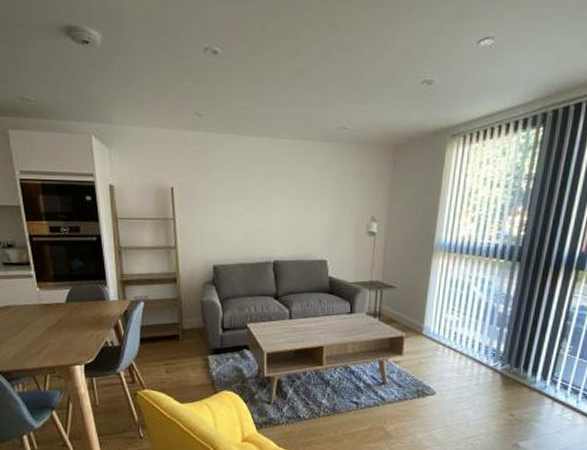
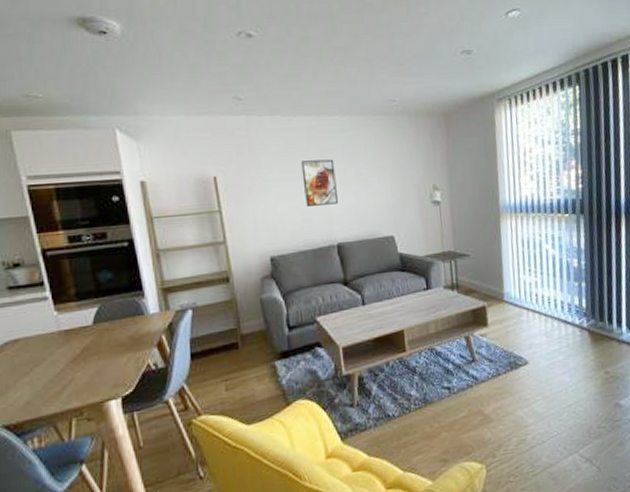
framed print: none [249,180,280,225] -> present [301,159,338,208]

